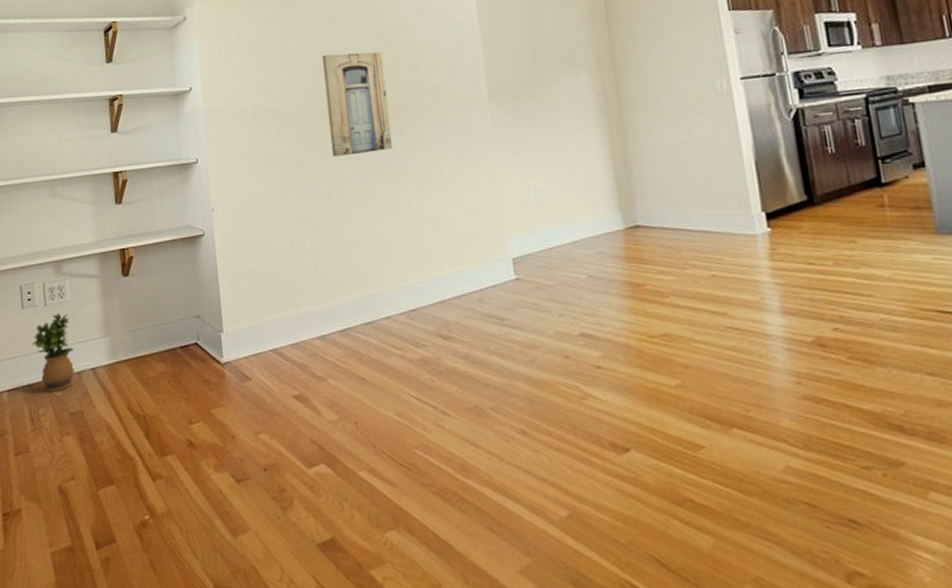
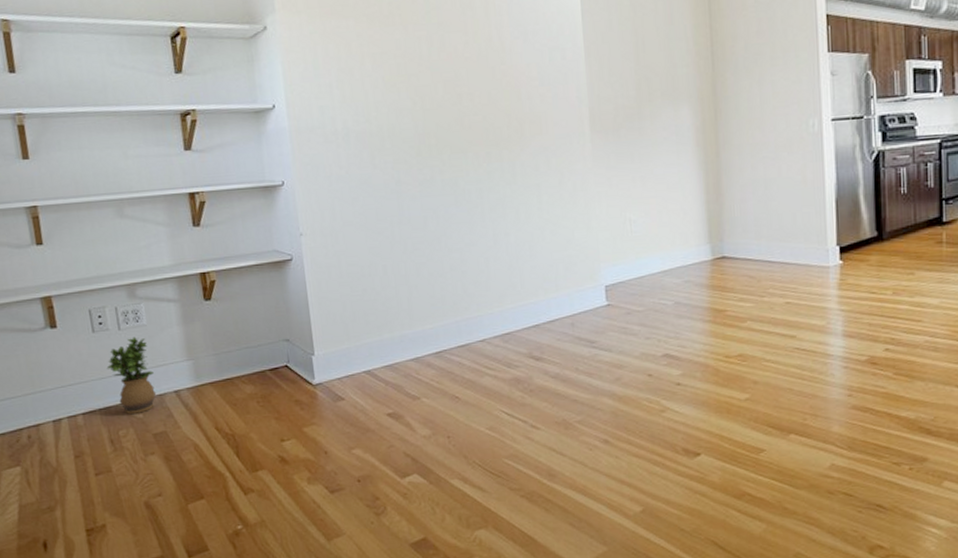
wall art: present [321,51,393,157] -> none [418,75,492,184]

